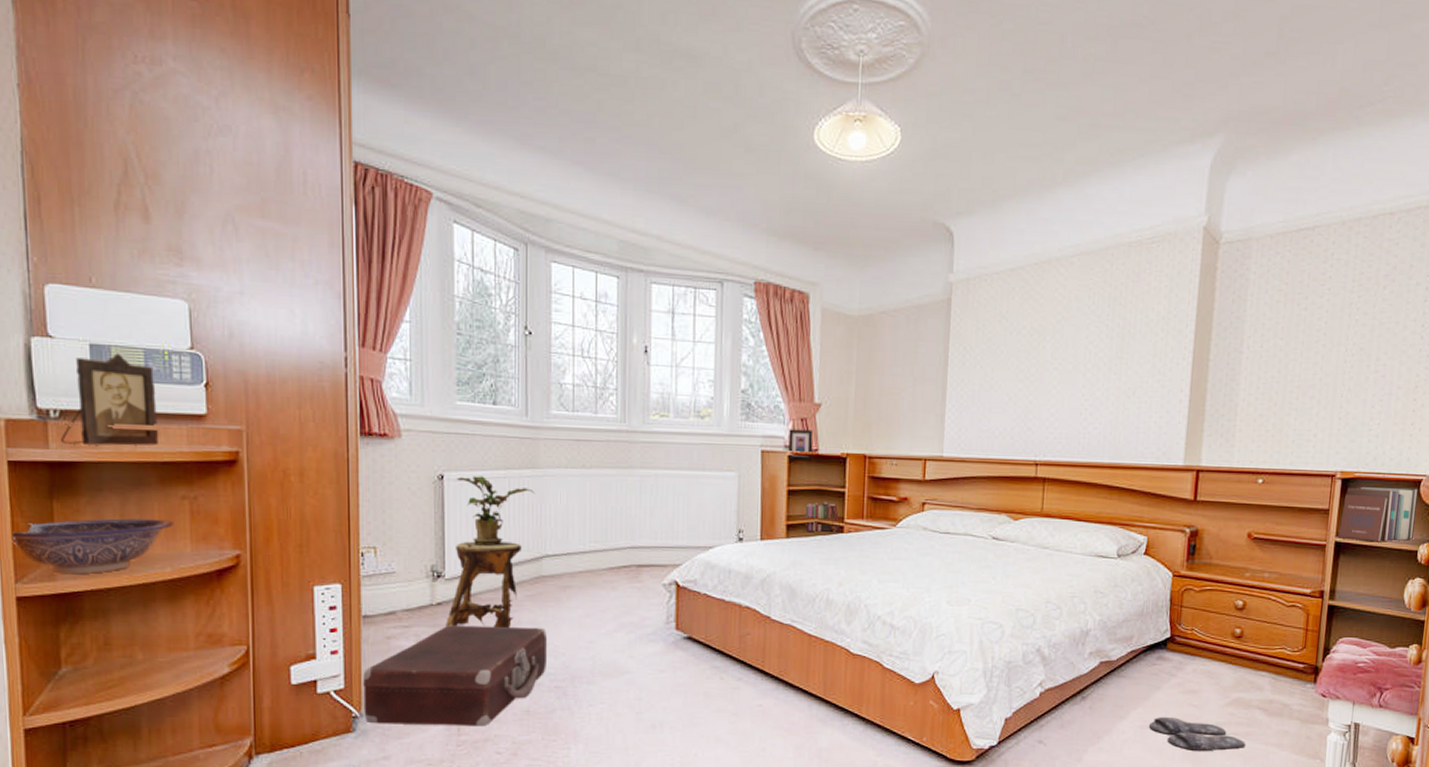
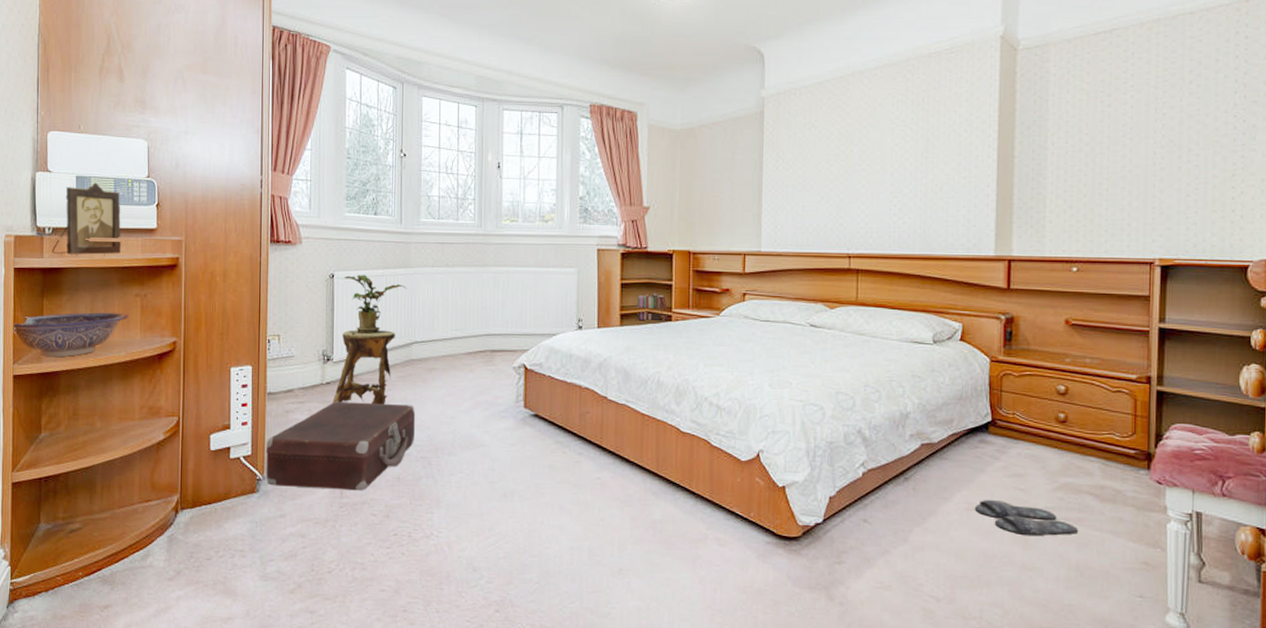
picture frame: present [788,429,813,460] -> none [621,229,643,257]
books: present [1337,486,1418,542] -> none [1161,273,1245,328]

